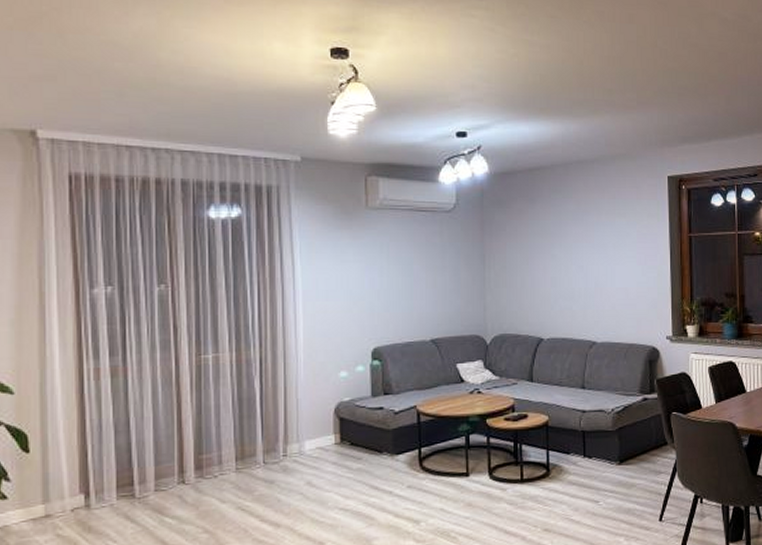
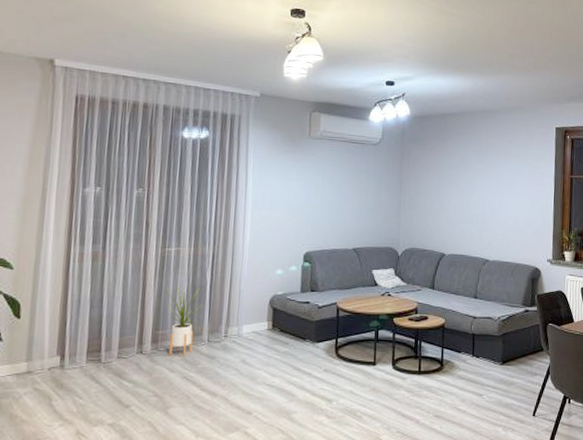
house plant: none [207,393,253,483] -> present [165,281,203,355]

